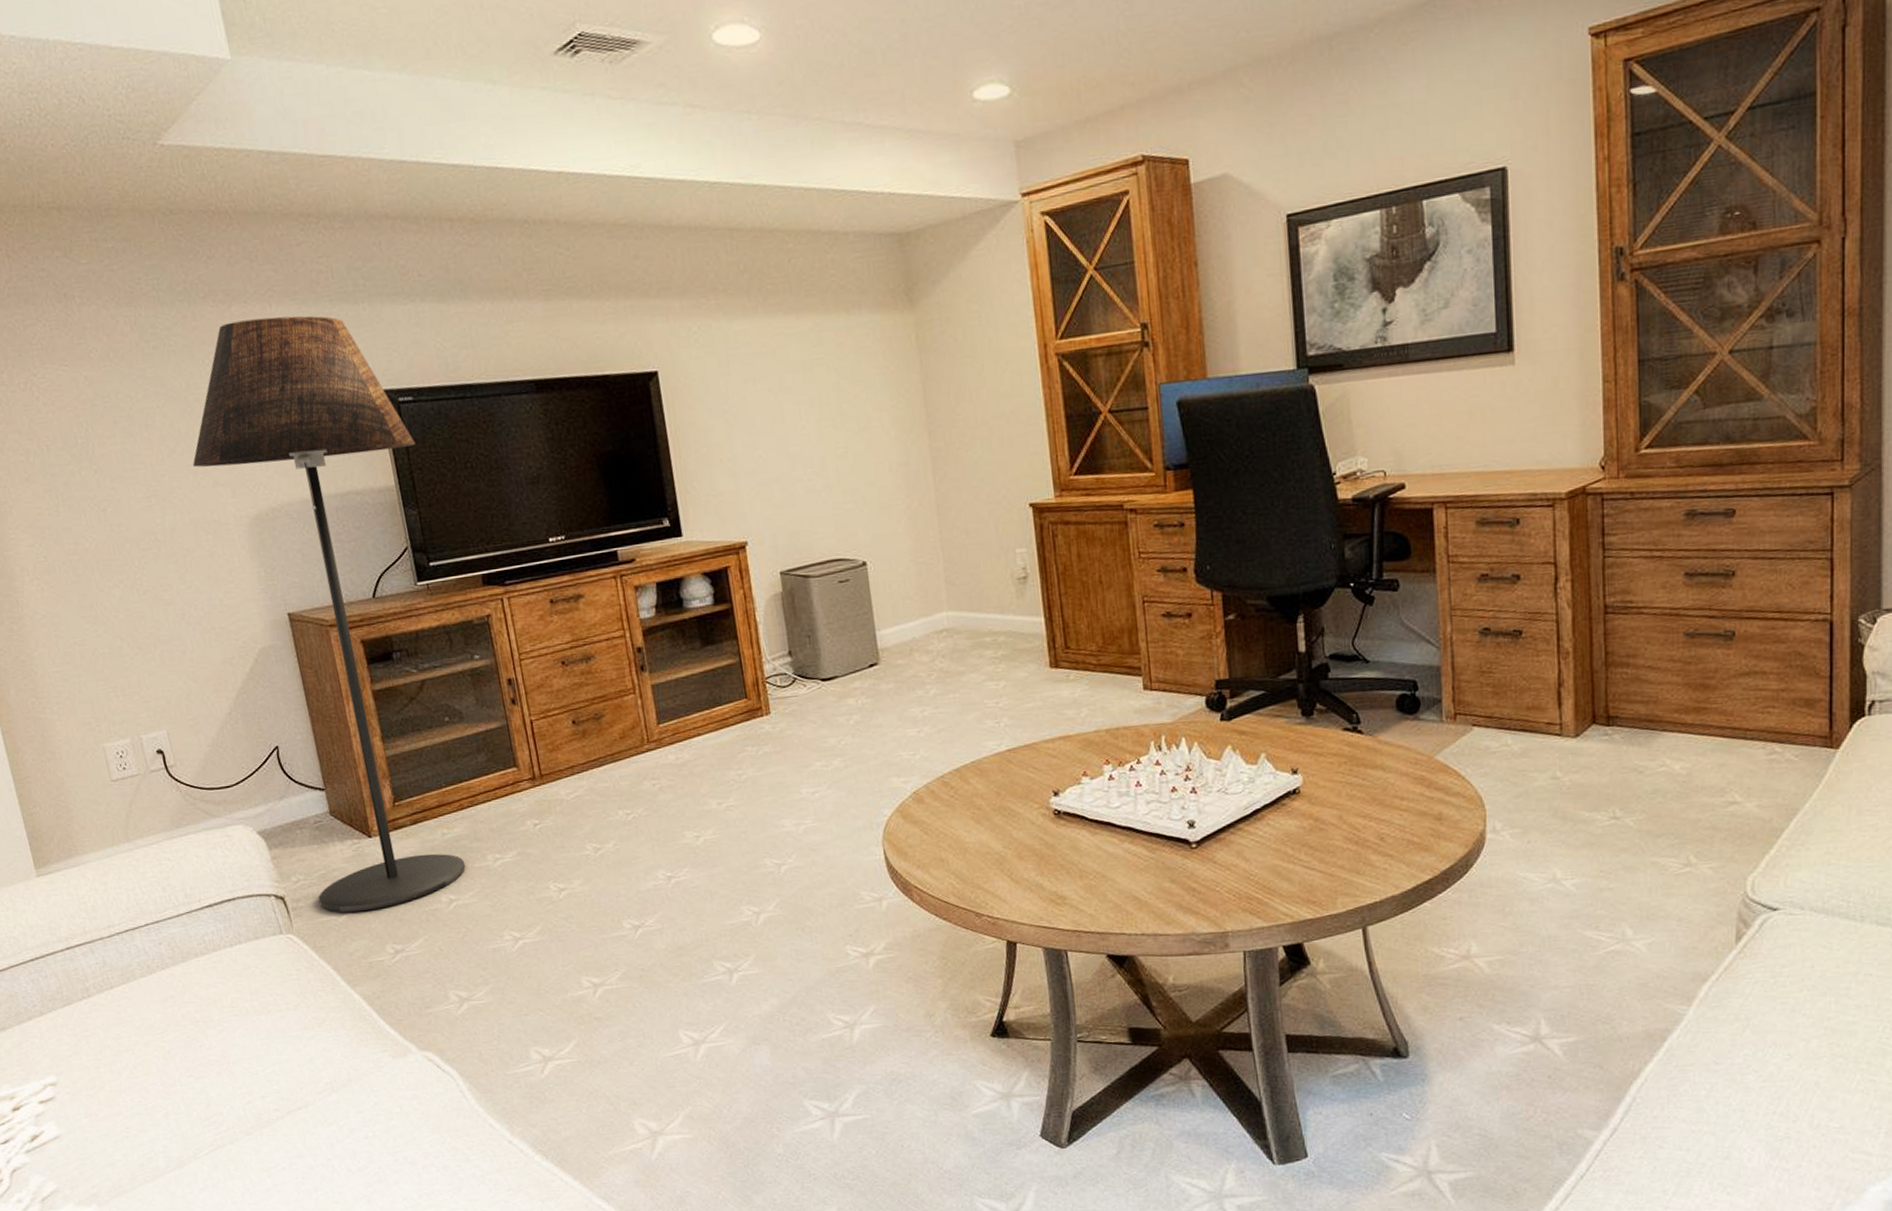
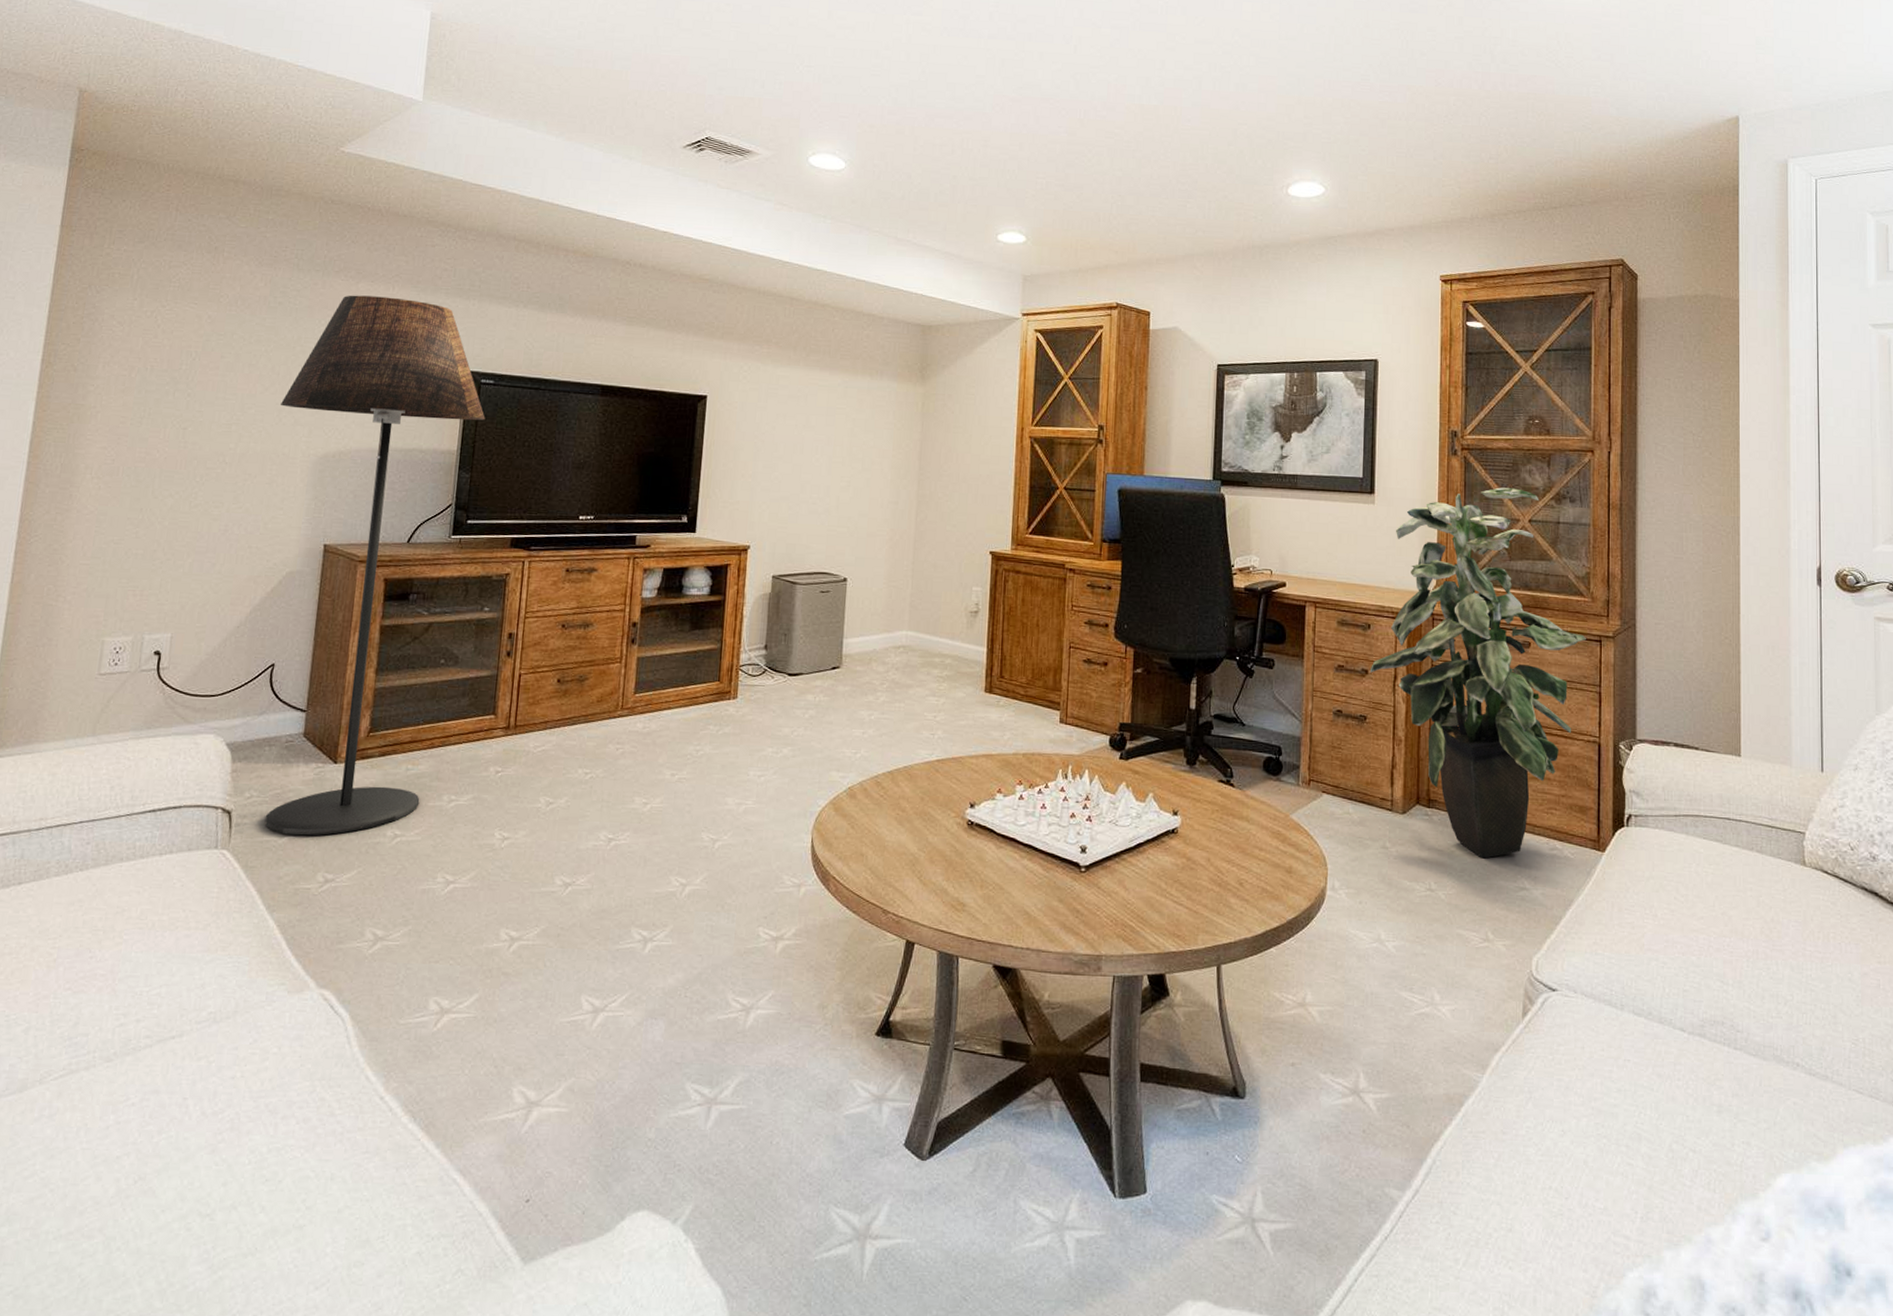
indoor plant: none [1522,311,1814,775] -> present [1369,487,1587,859]

